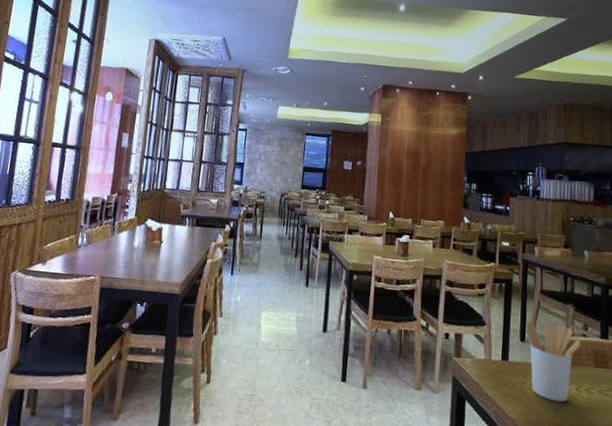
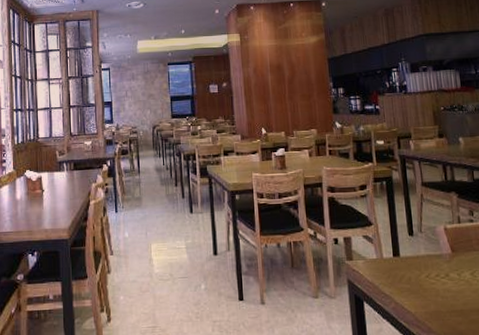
utensil holder: present [526,320,582,402] -> none [412,212,470,290]

